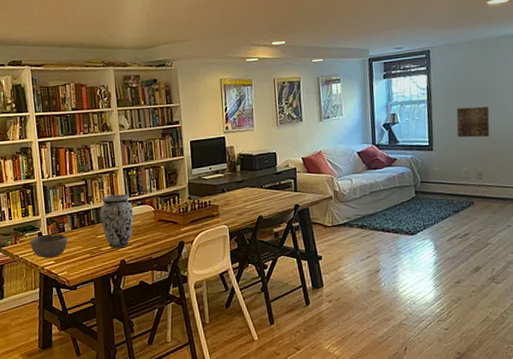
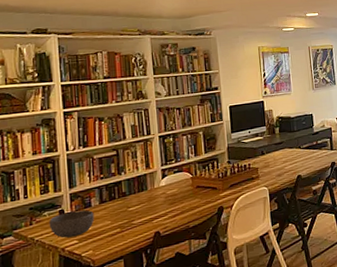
vase: present [100,194,134,249] -> none [132,162,170,221]

